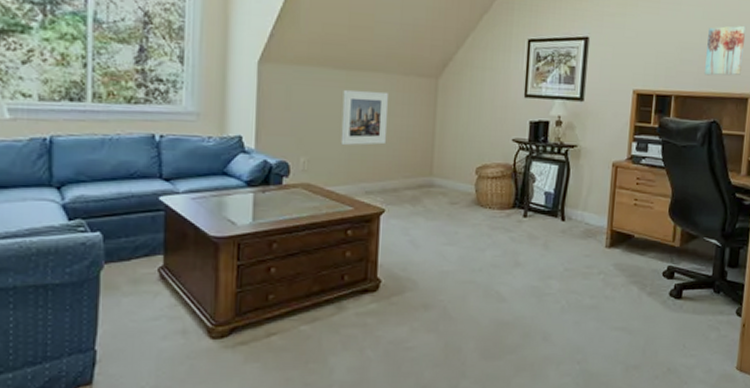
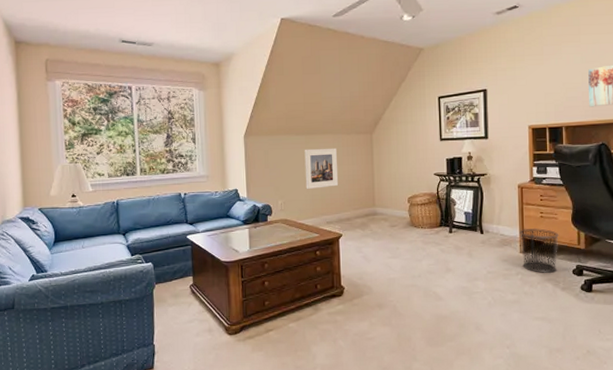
waste bin: none [607,217,653,275] -> present [519,227,559,274]

